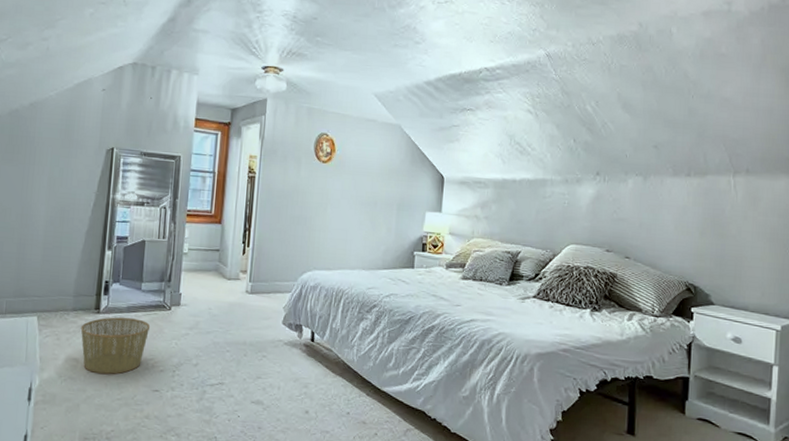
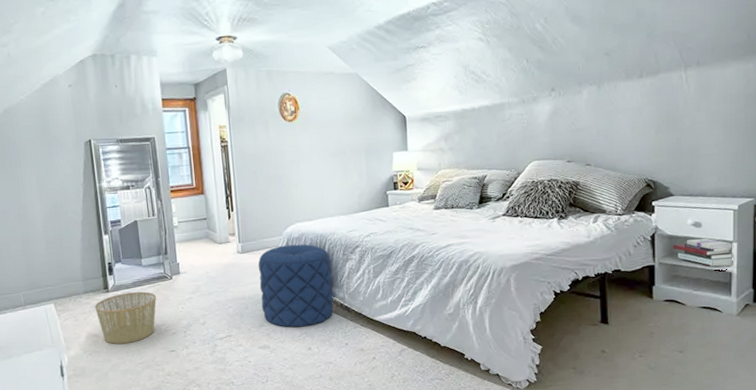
pouf: none [261,292,344,386] -> present [258,244,334,328]
books: none [710,355,775,392] -> present [673,238,734,267]

